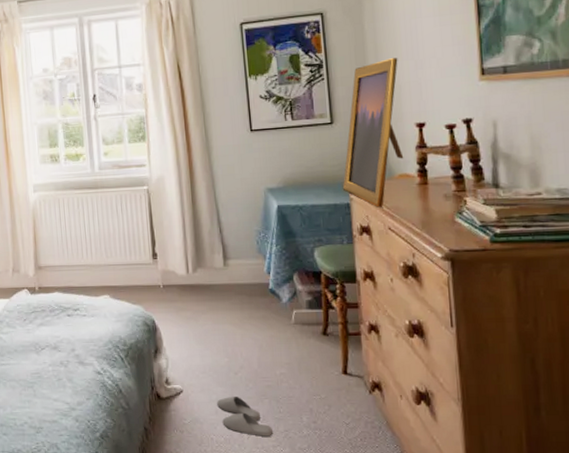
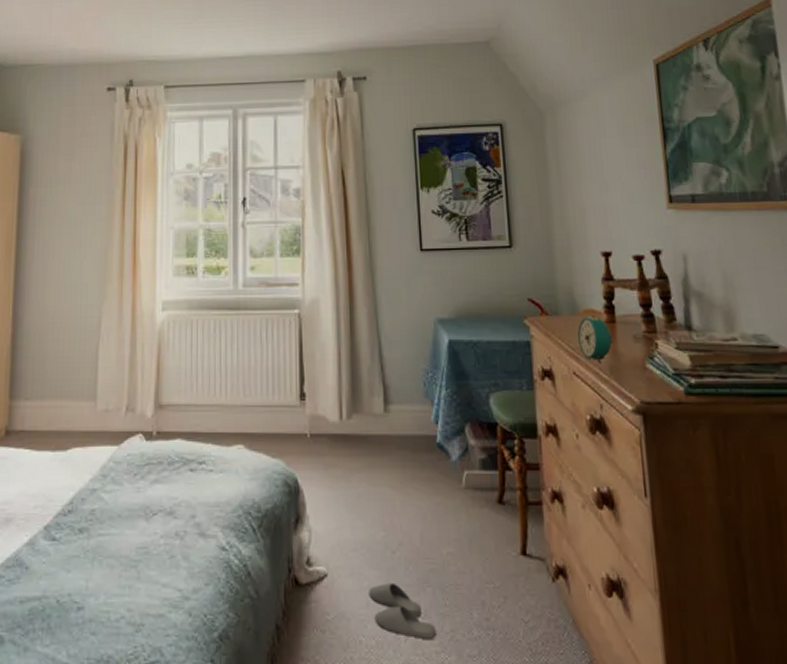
picture frame: present [343,57,404,207] -> none [523,177,589,347]
alarm clock: none [393,179,425,220] -> present [578,316,613,364]

